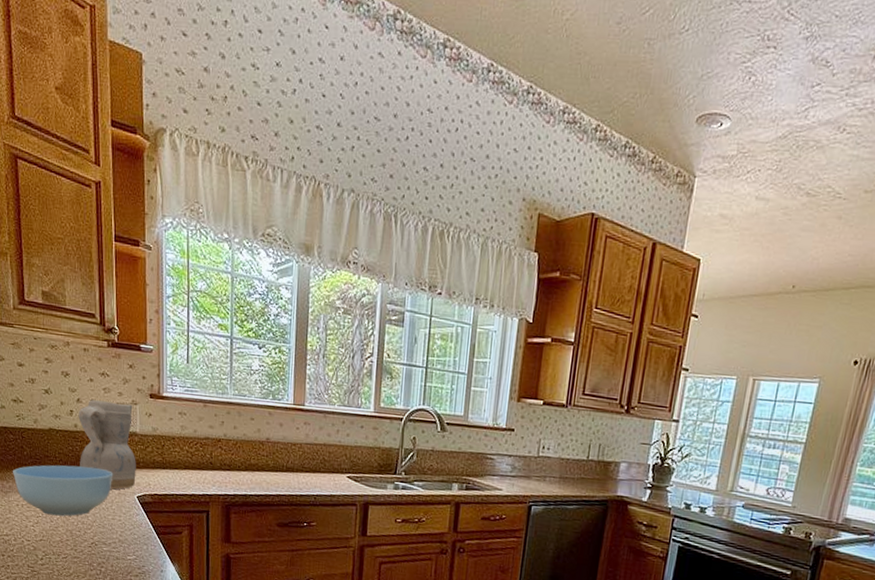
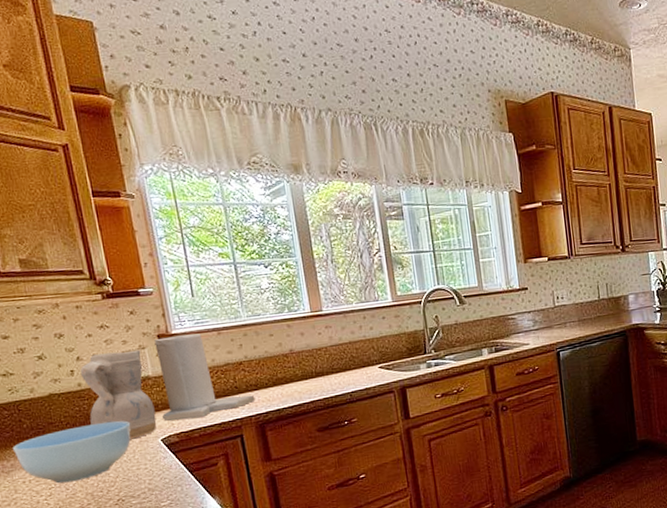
paper towel: none [142,397,227,485] -> present [154,333,256,421]

